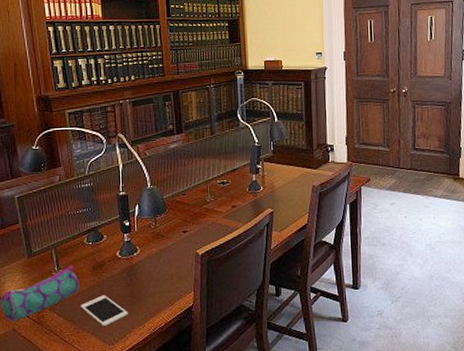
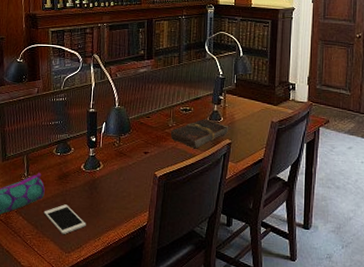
book: none [209,190,269,222] -> present [170,119,228,149]

